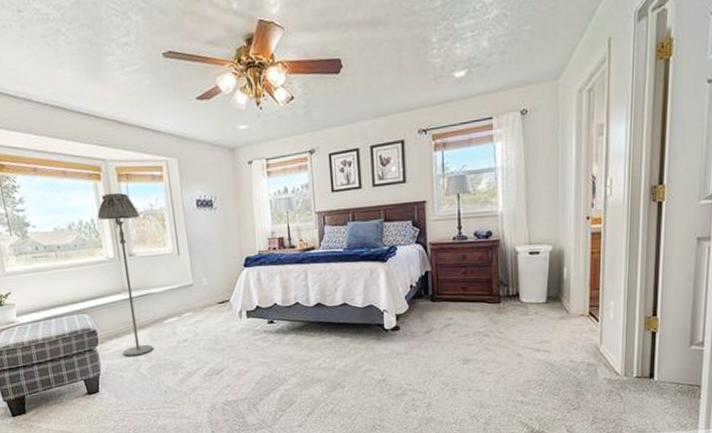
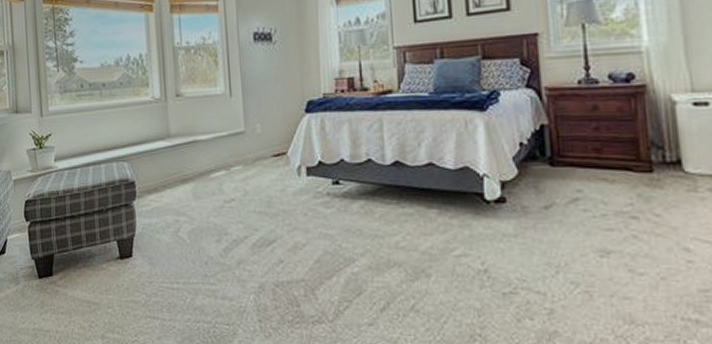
floor lamp: present [97,192,154,356] -> none [146,25,196,215]

